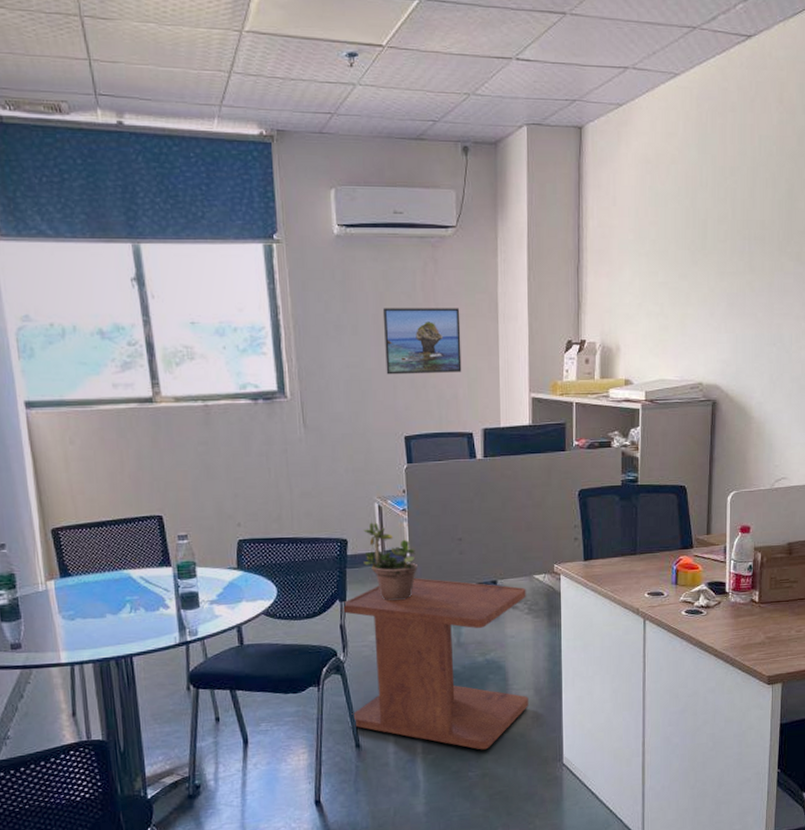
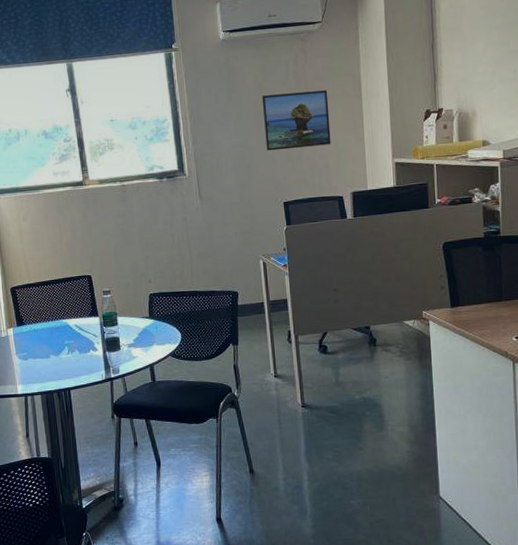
side table: present [341,577,529,750] -> none [235,324,404,480]
potted plant: present [363,522,417,601] -> none [251,276,298,345]

